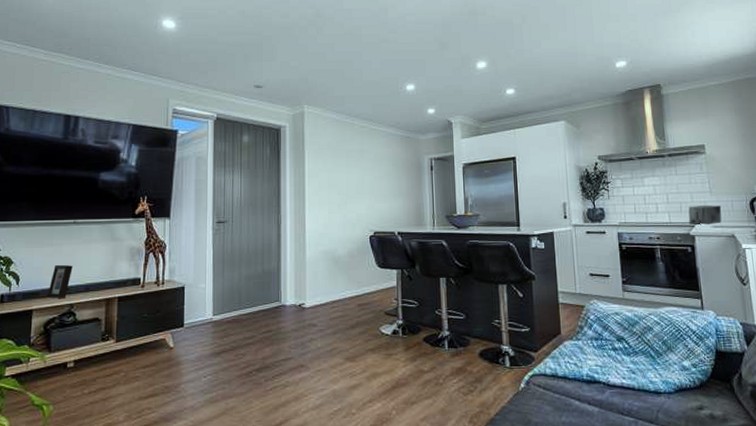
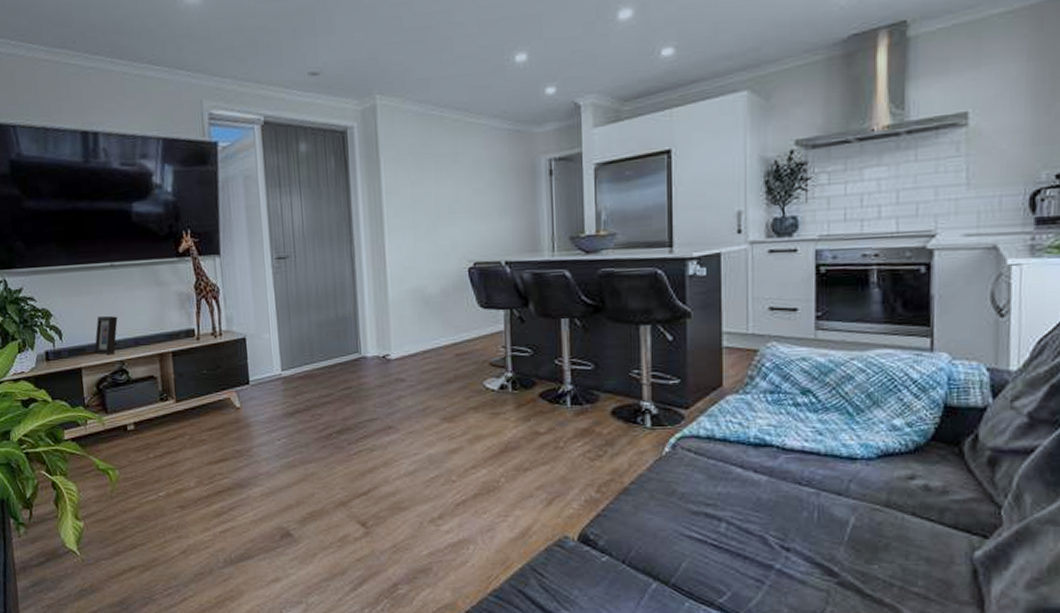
toaster: present [688,204,722,225] -> none [926,202,982,234]

